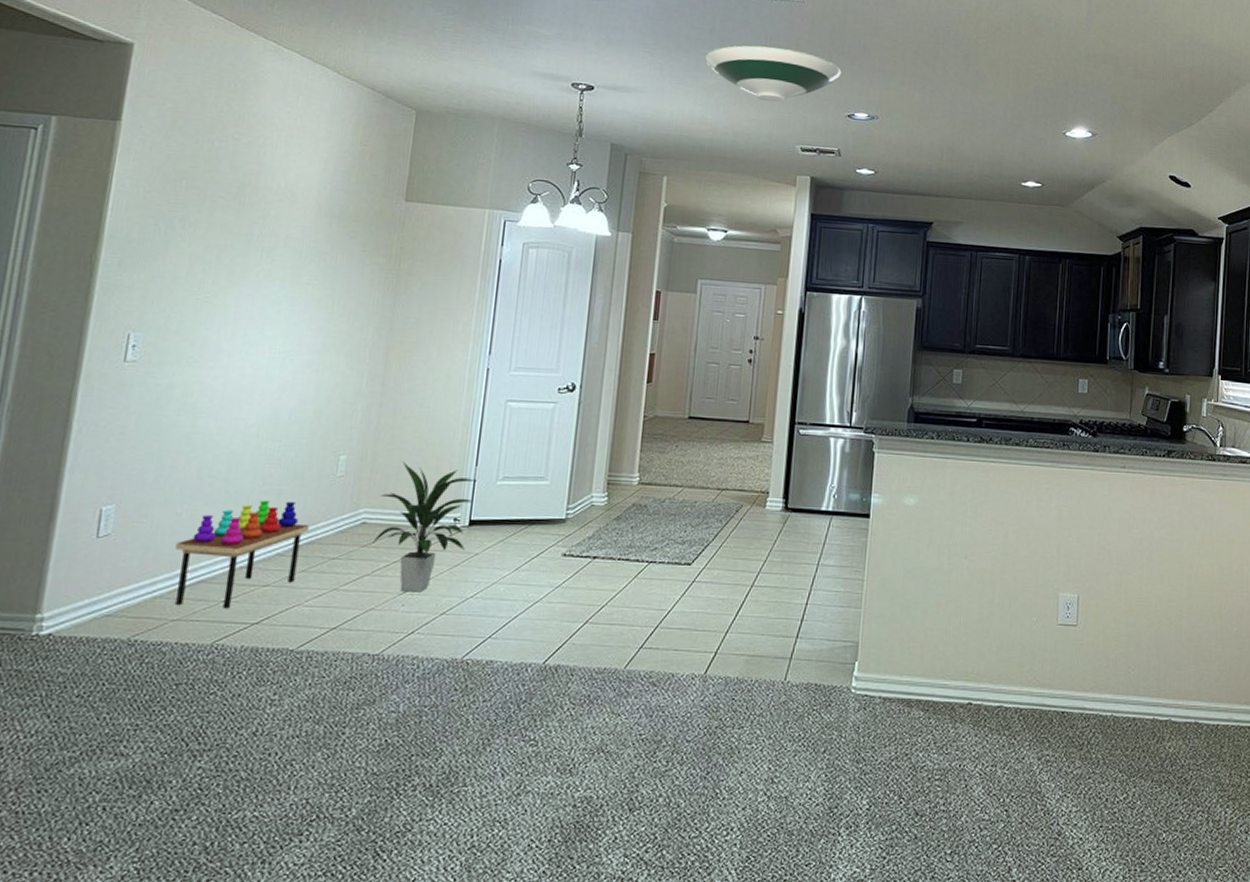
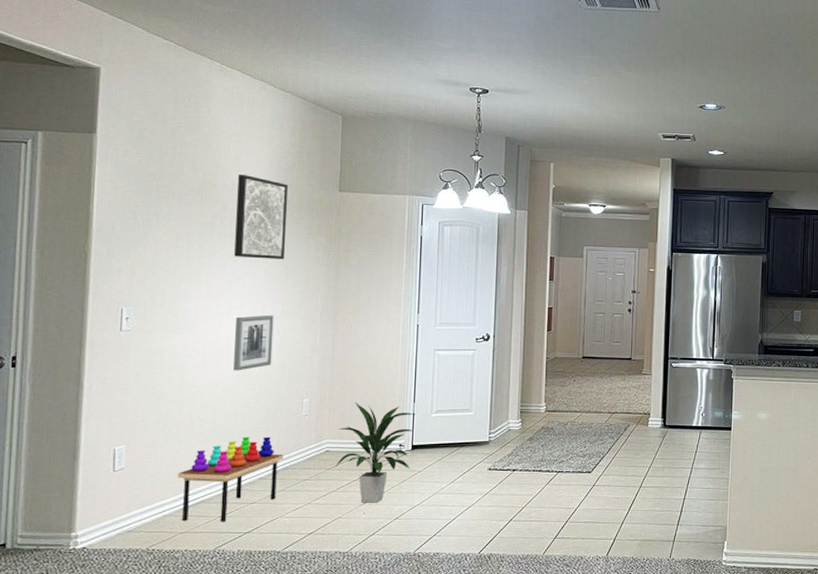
wall art: none [257,348,313,417] -> present [233,314,274,371]
wall art: none [271,176,345,281] -> present [234,175,289,260]
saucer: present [704,45,842,102] -> none [579,50,693,98]

